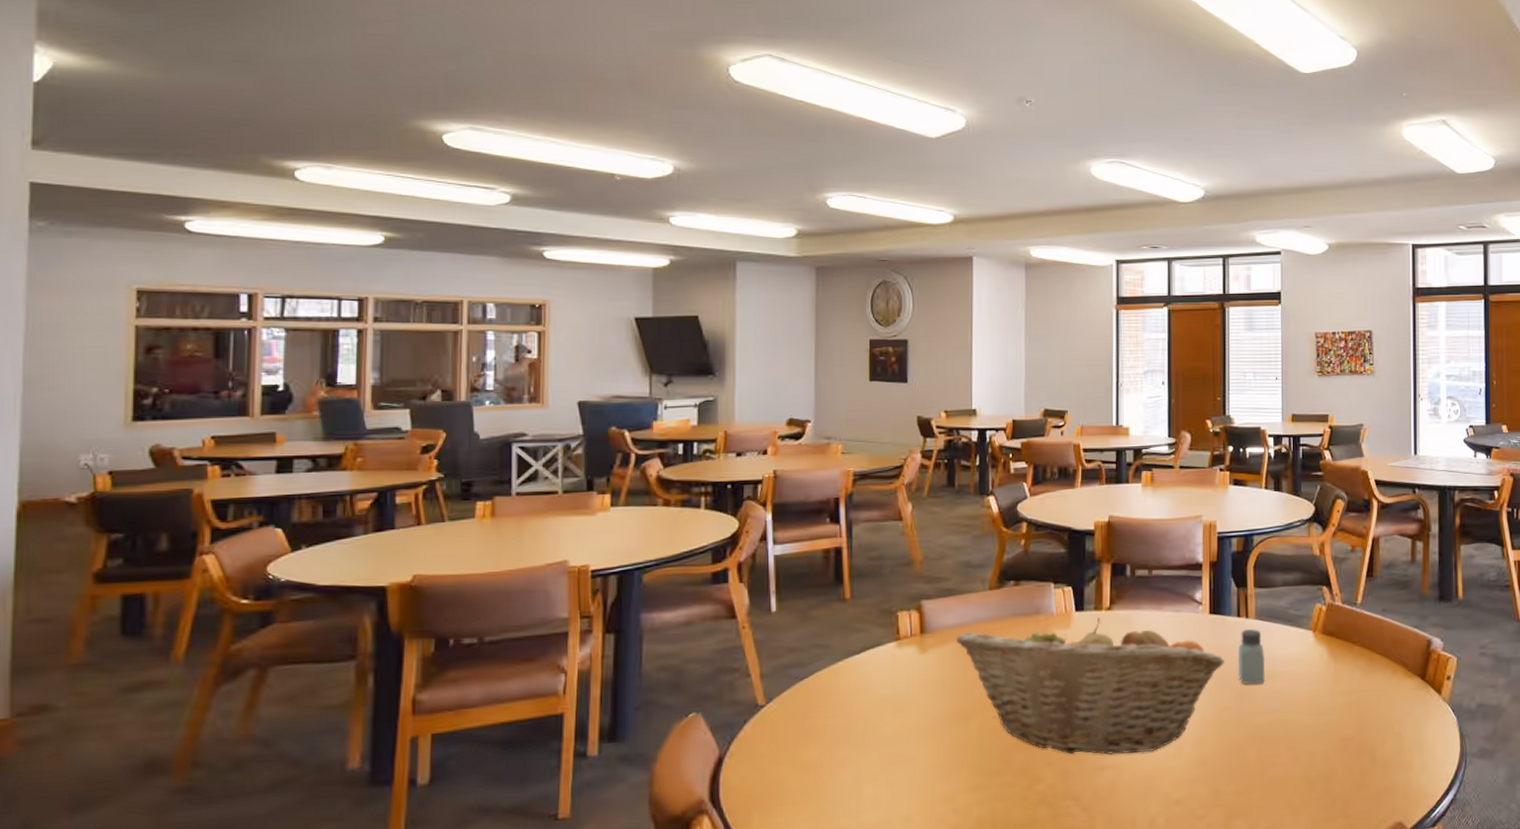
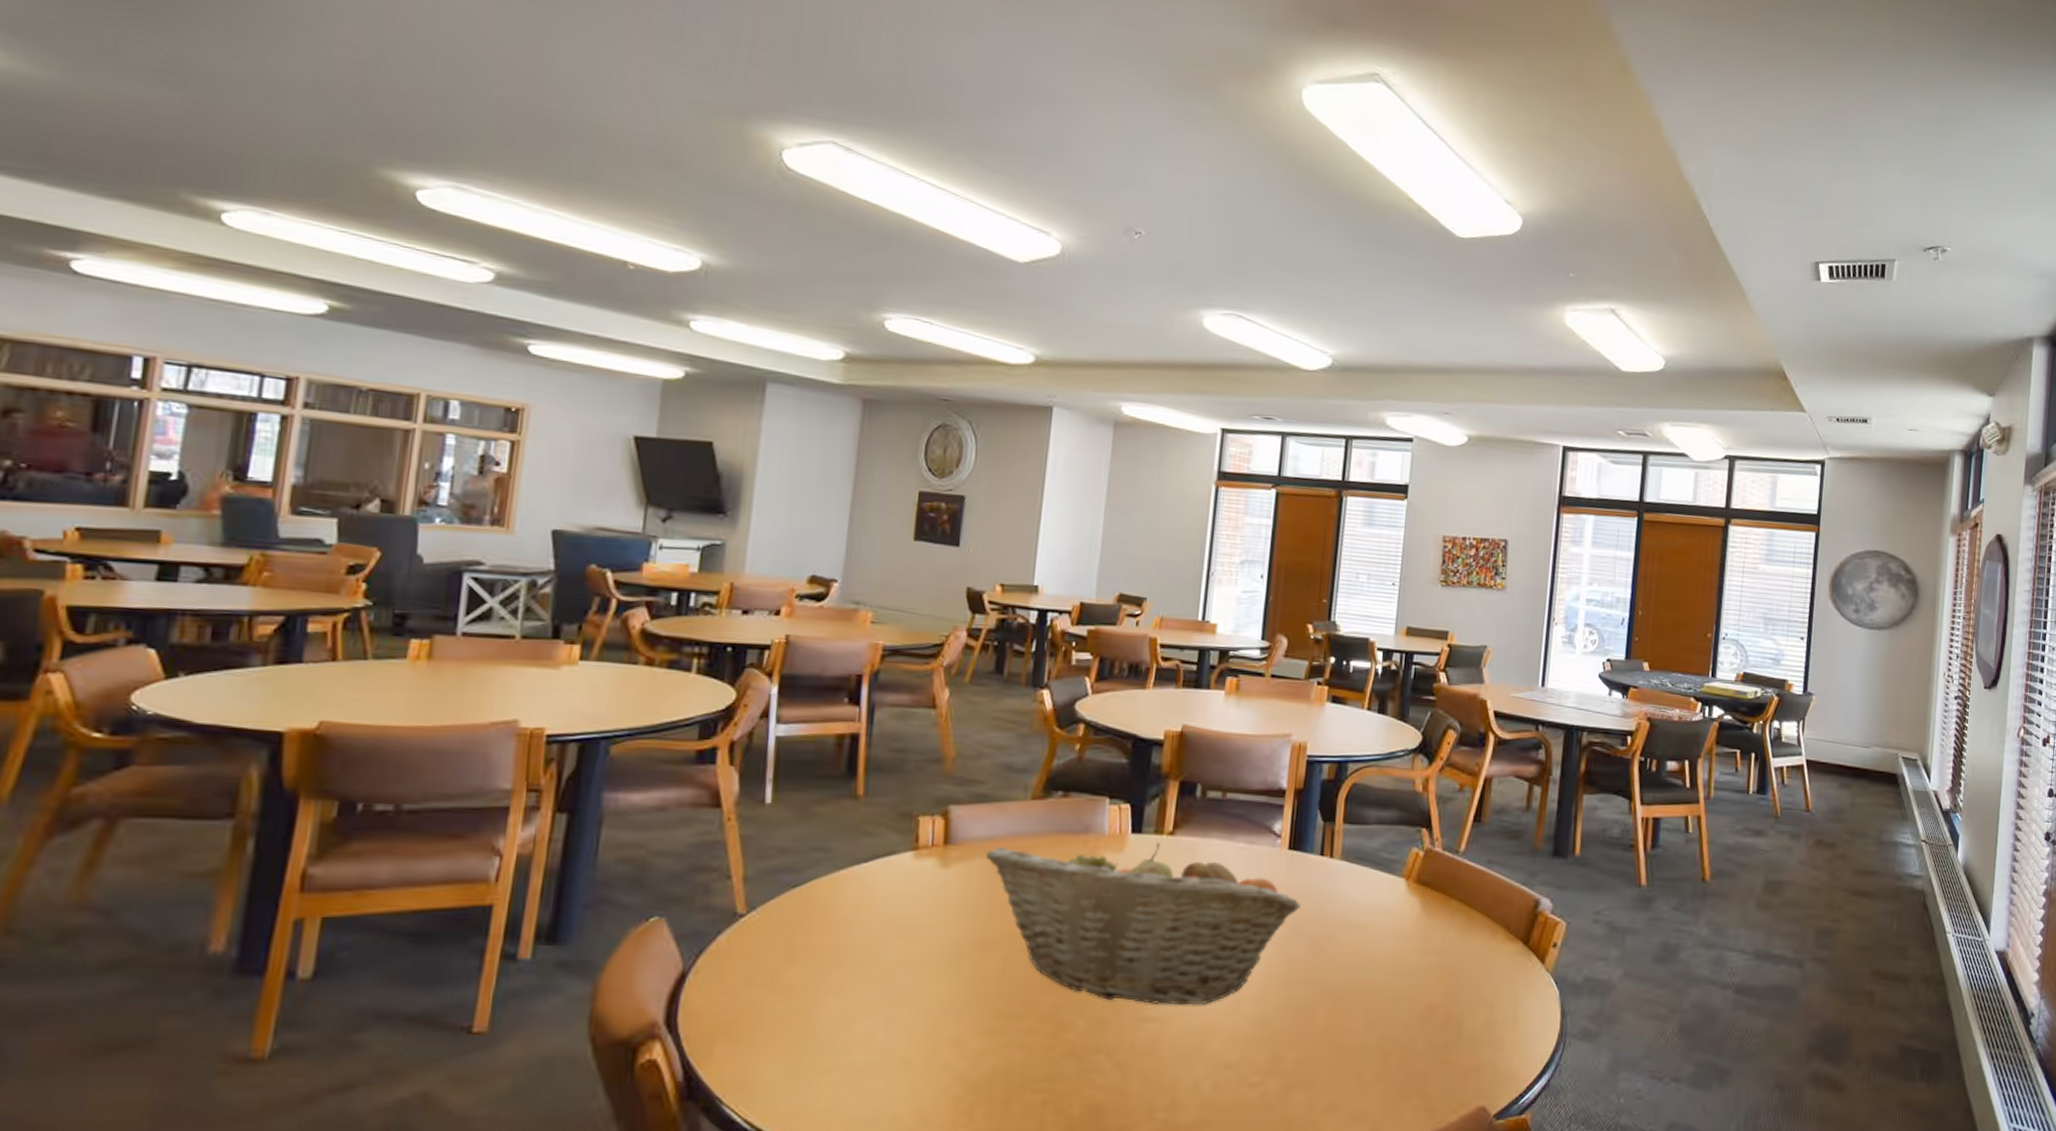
saltshaker: present [1238,628,1266,684] -> none [1314,870,1348,934]

